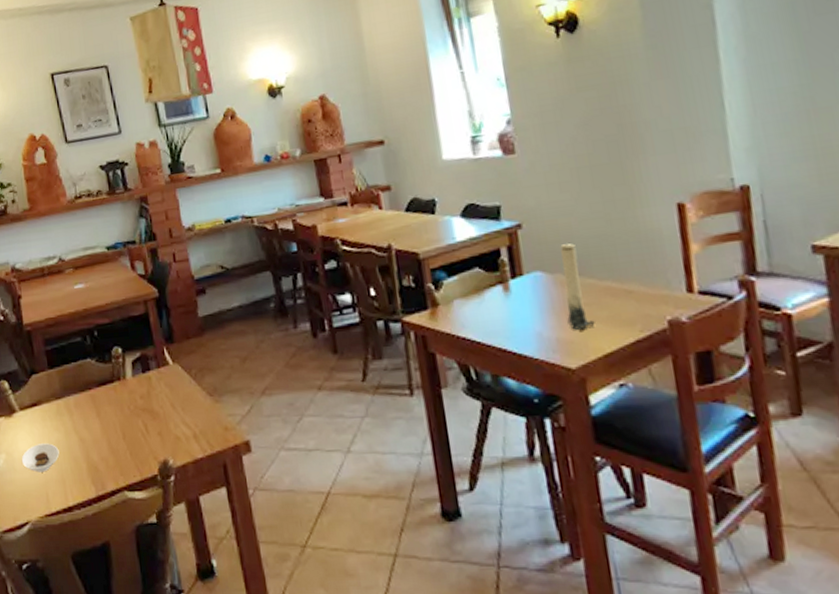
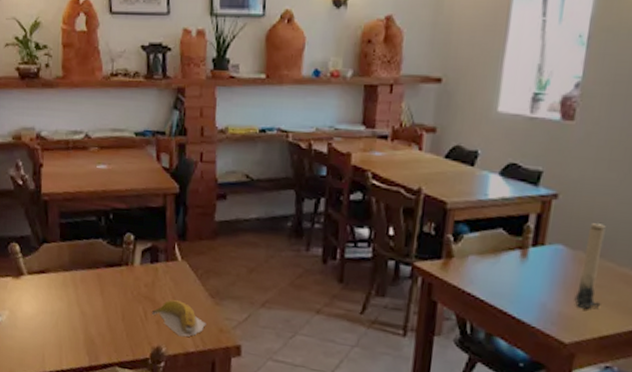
saucer: present [21,443,59,473] -> none [23,308,60,335]
banana: none [151,406,210,444] -> present [151,300,206,337]

